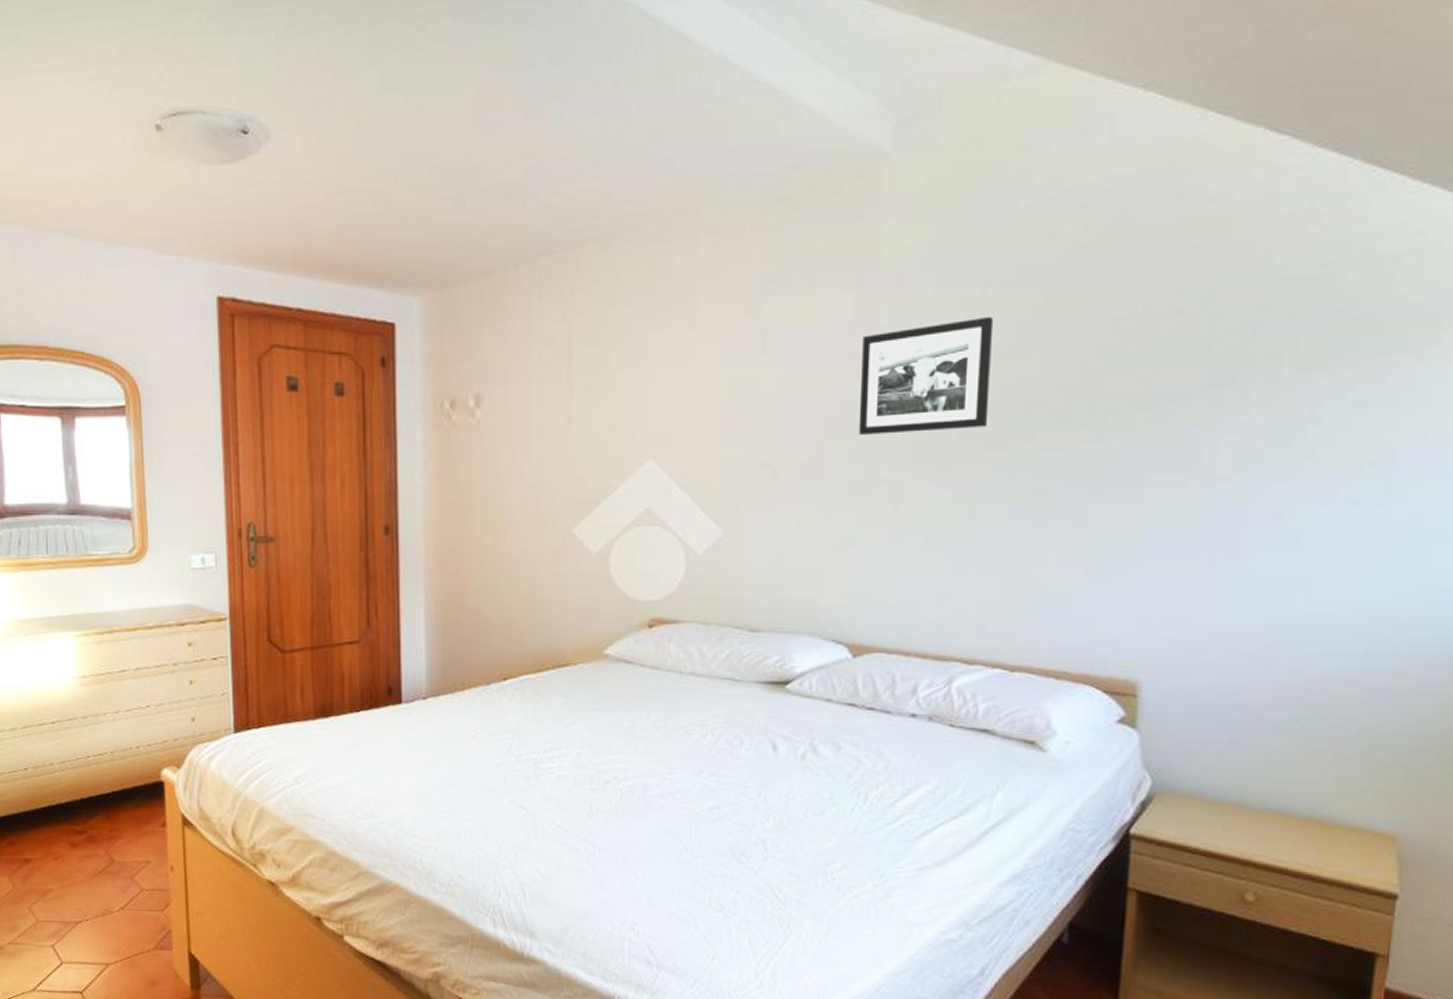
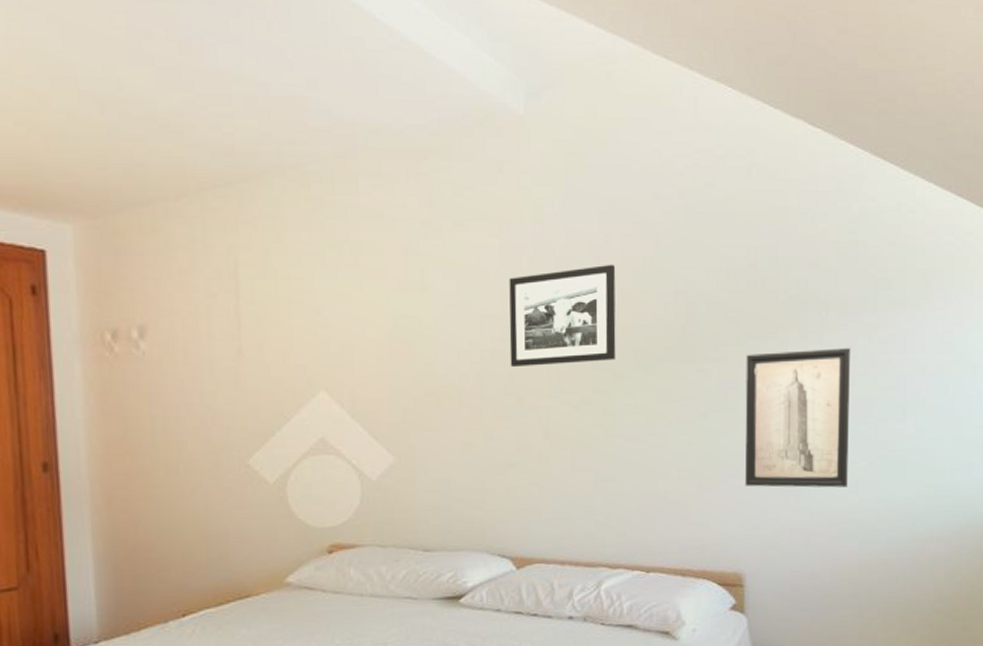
wall art: none [1147,411,1313,585] -> present [744,348,851,488]

